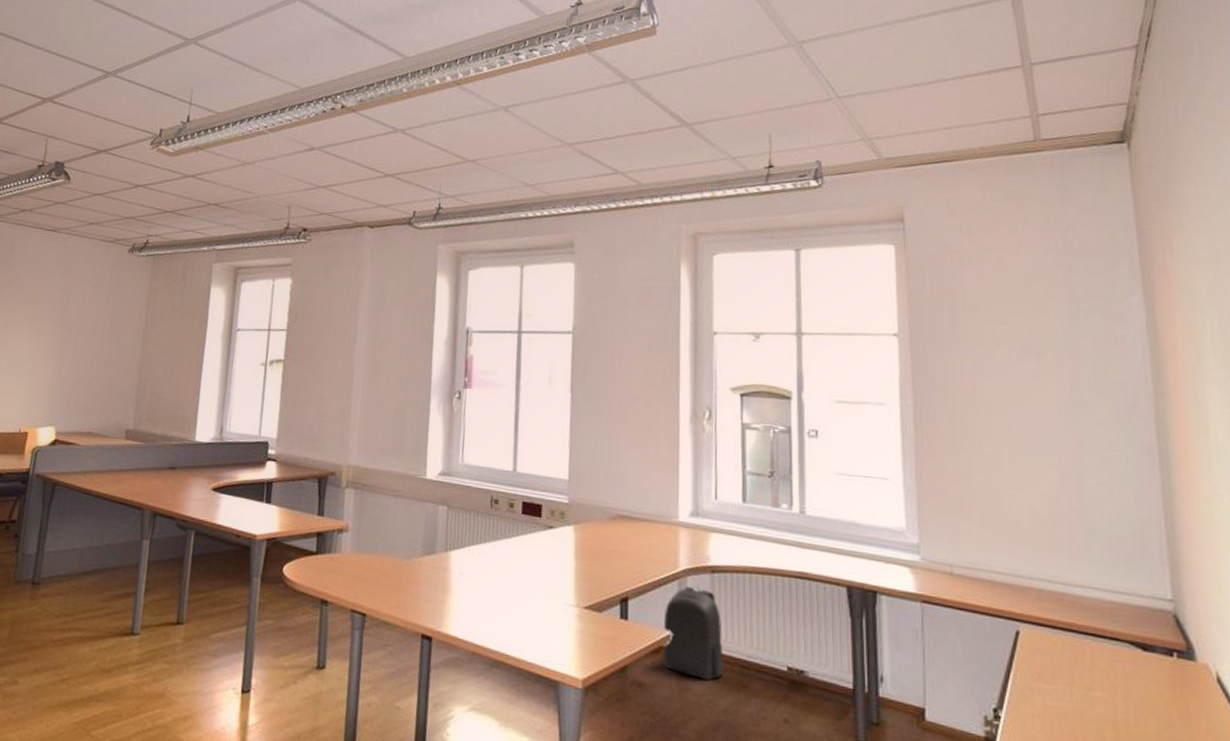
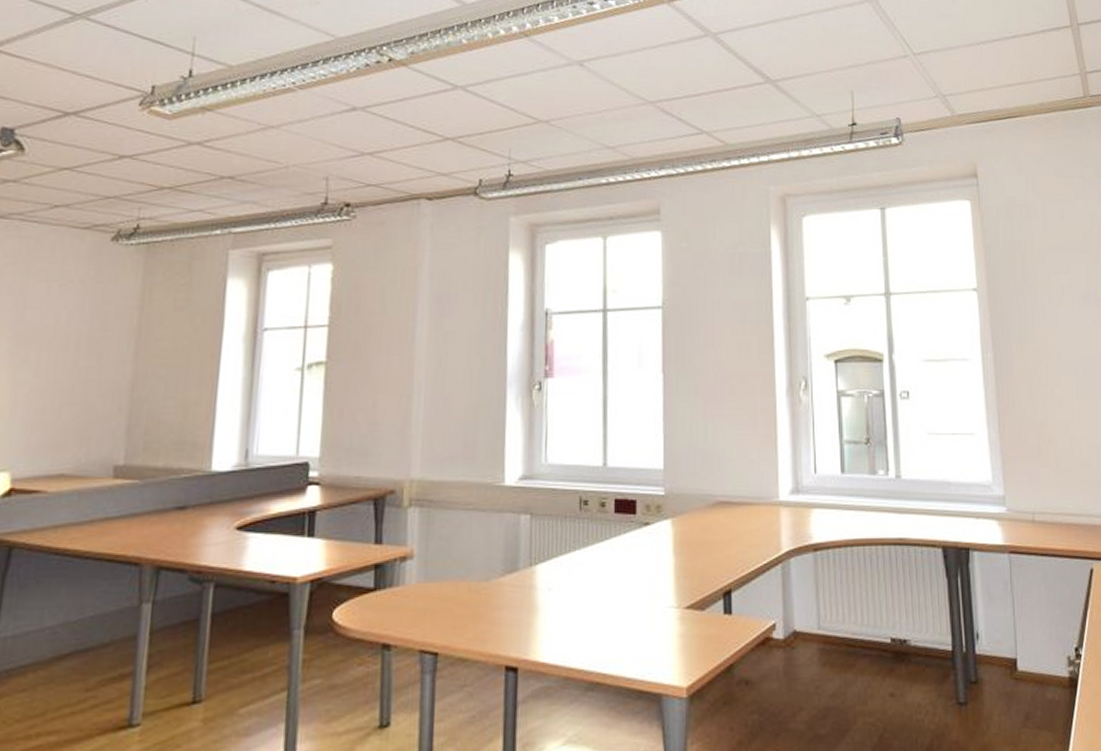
backpack: present [663,586,724,680] -> none [769,567,829,666]

